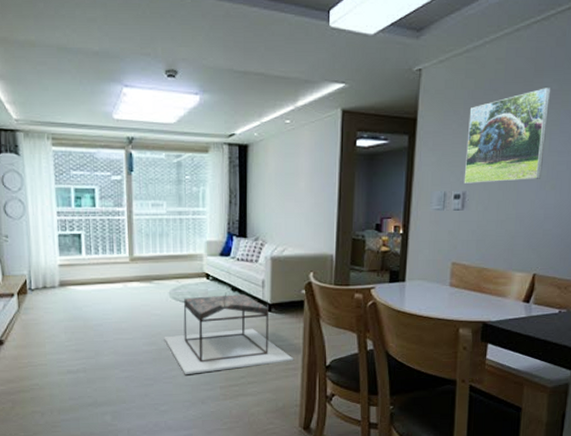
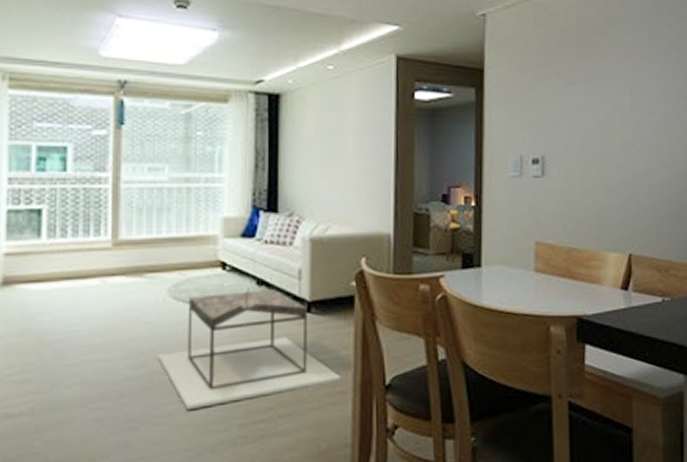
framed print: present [463,88,551,183] -> none [541,41,627,146]

